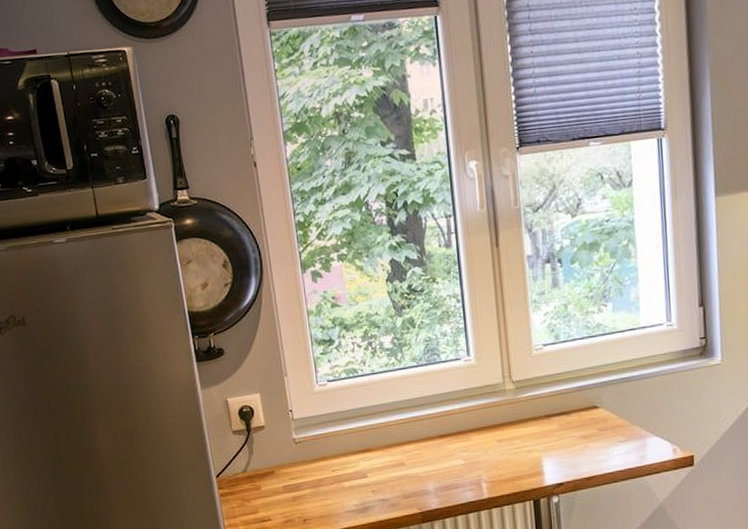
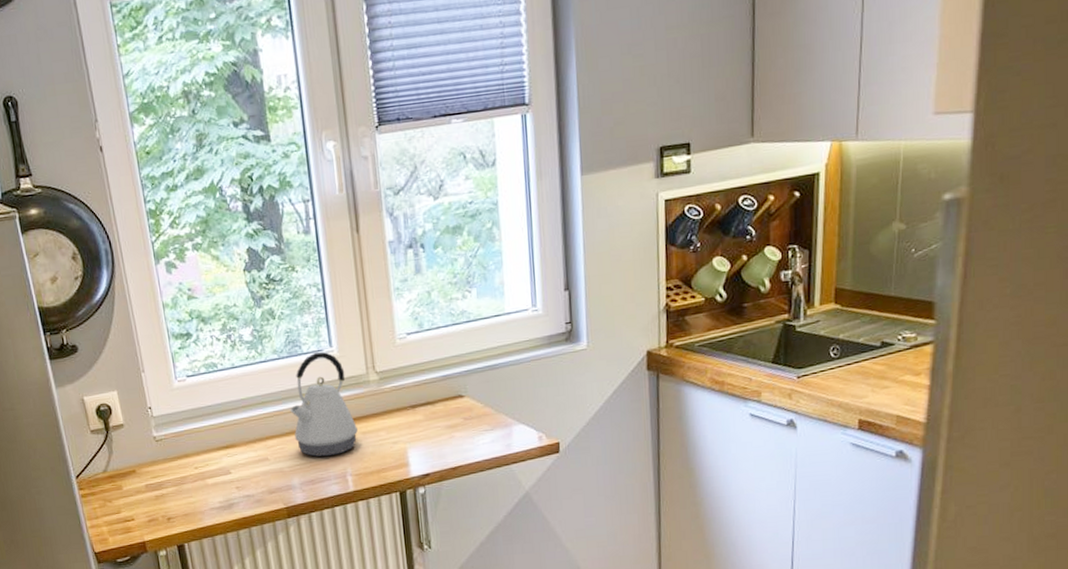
kettle: none [426,360,493,463] -> present [289,352,358,457]

